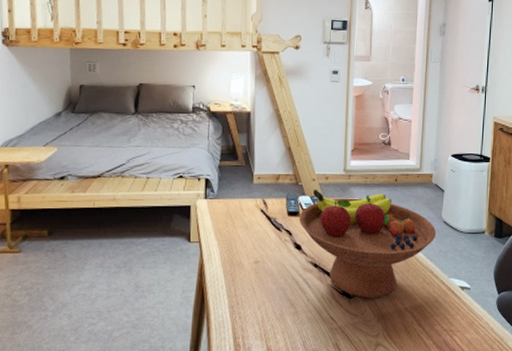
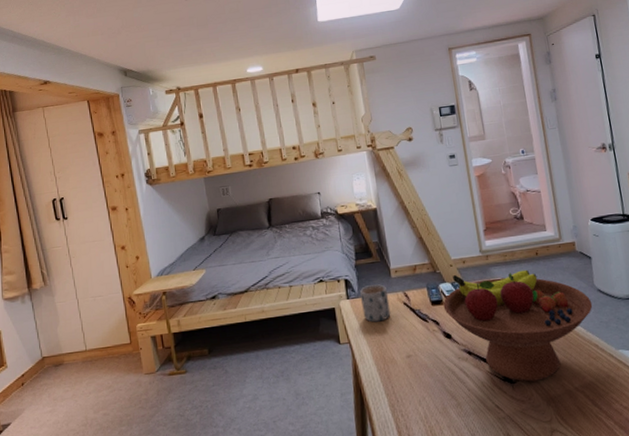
mug: none [218,188,247,225] -> present [360,284,391,323]

